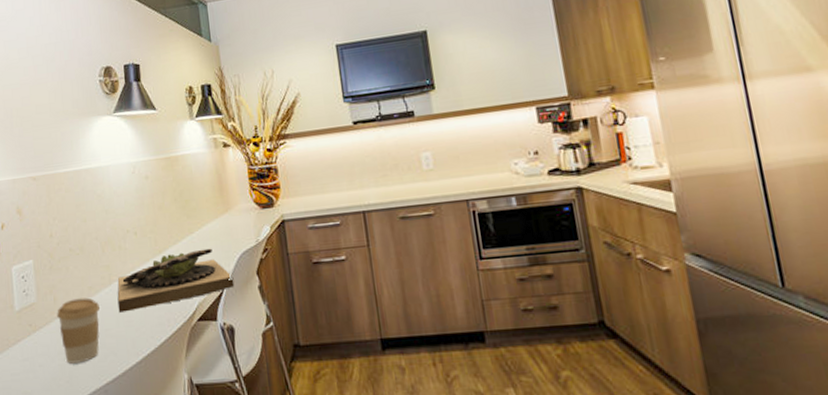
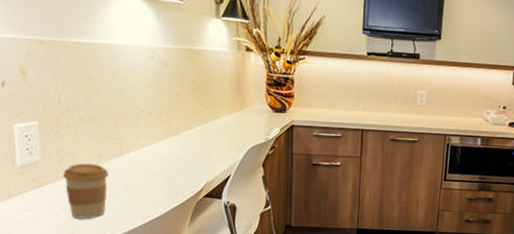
succulent planter: present [117,248,235,313] -> none [127,137,241,182]

